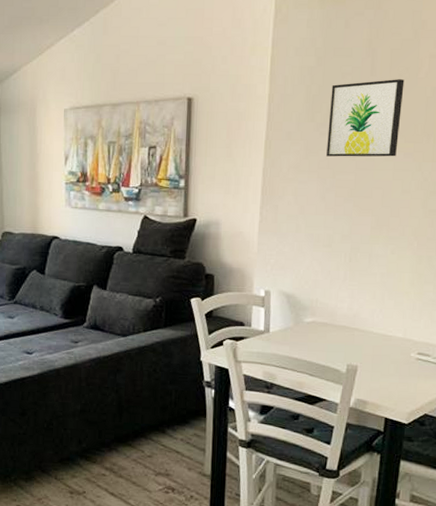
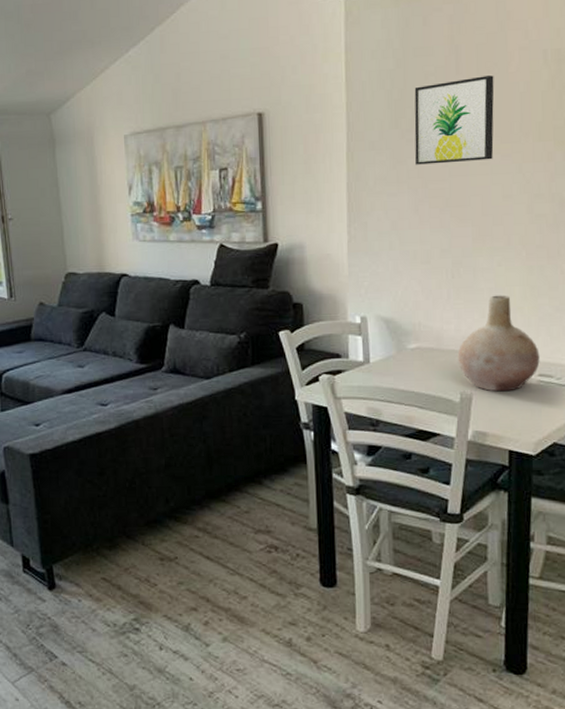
vase: none [348,279,421,366] -> present [457,295,540,392]

